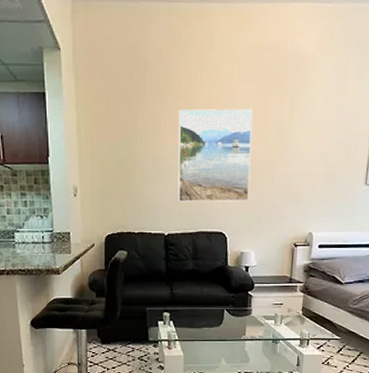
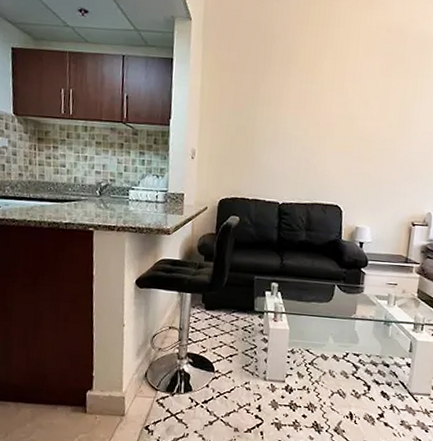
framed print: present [177,108,253,202] -> none [294,82,376,176]

